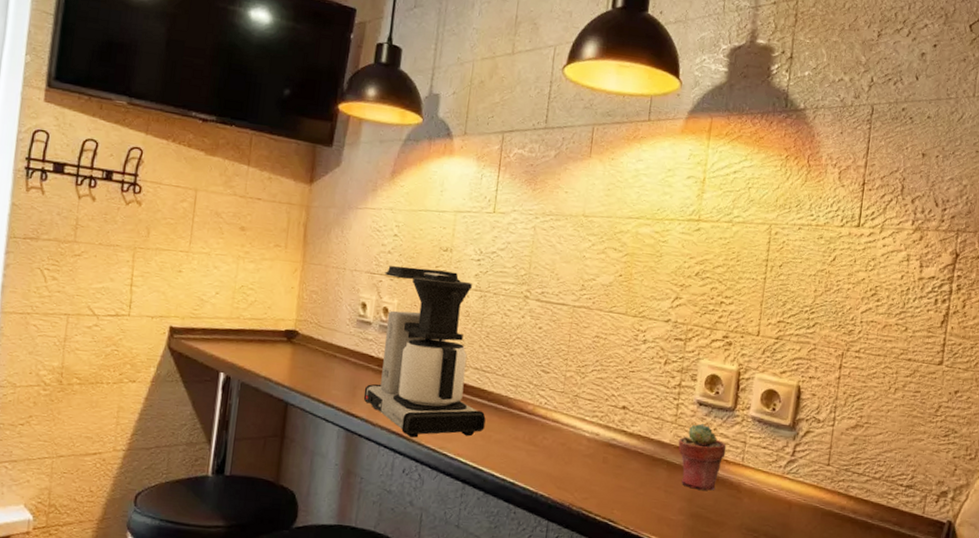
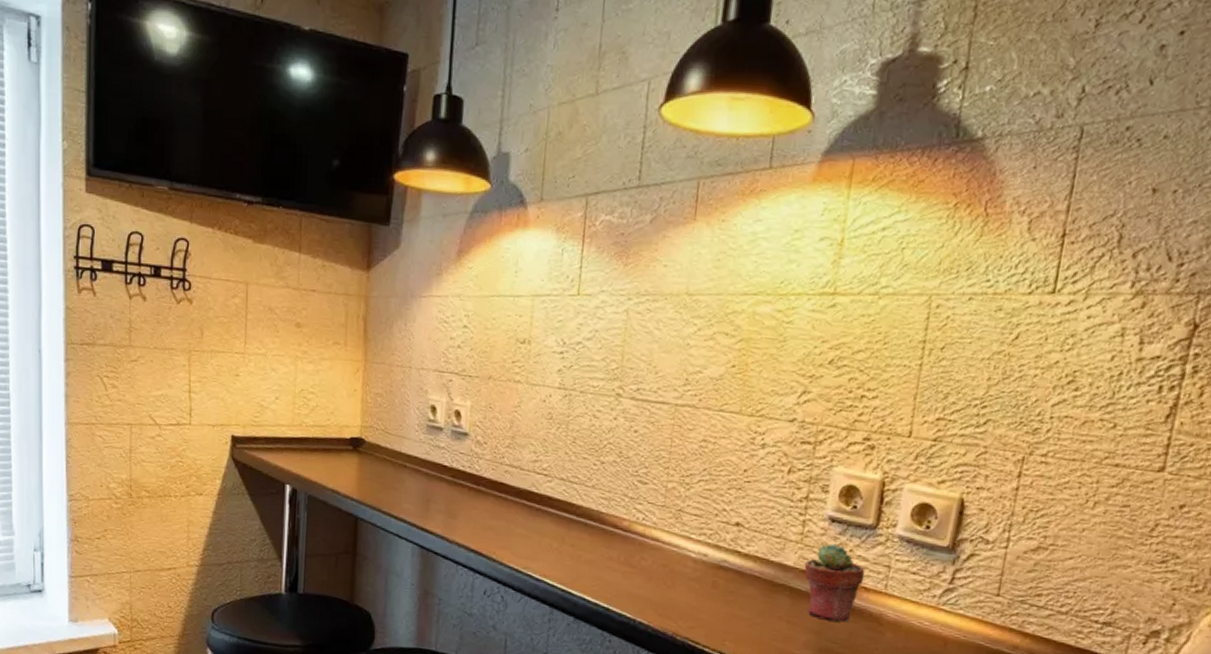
coffee maker: present [363,266,486,438] -> none [437,362,575,557]

